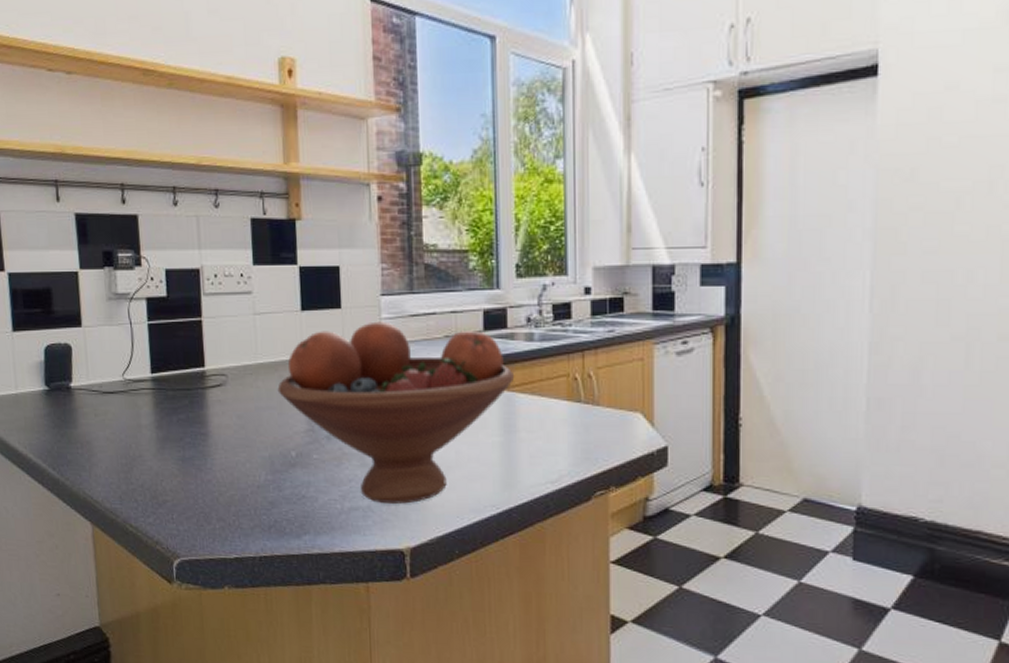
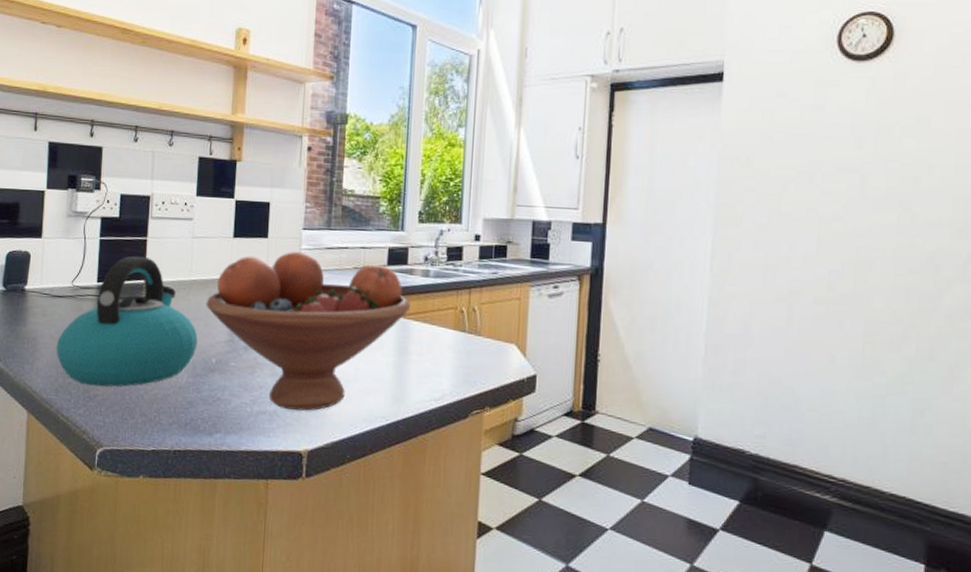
kettle: none [114,340,273,491] -> present [56,256,198,387]

